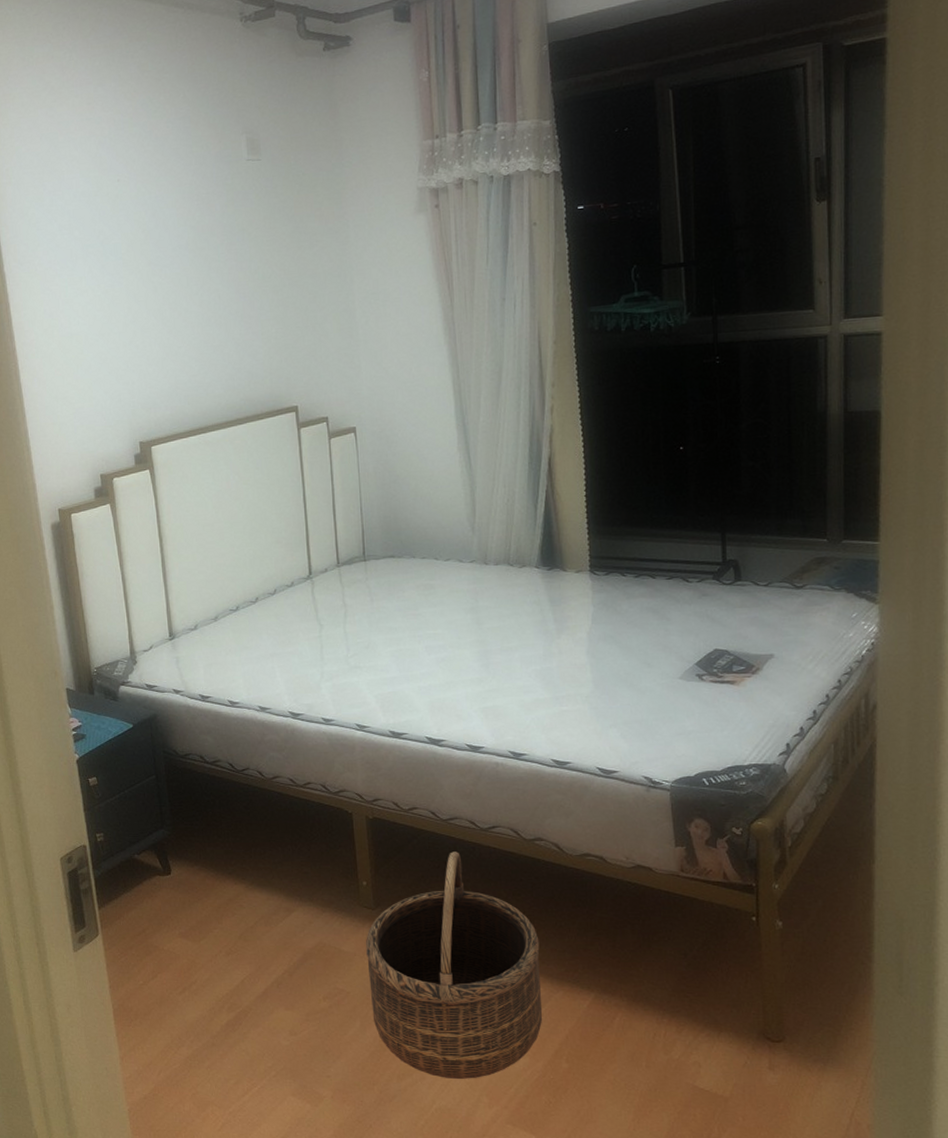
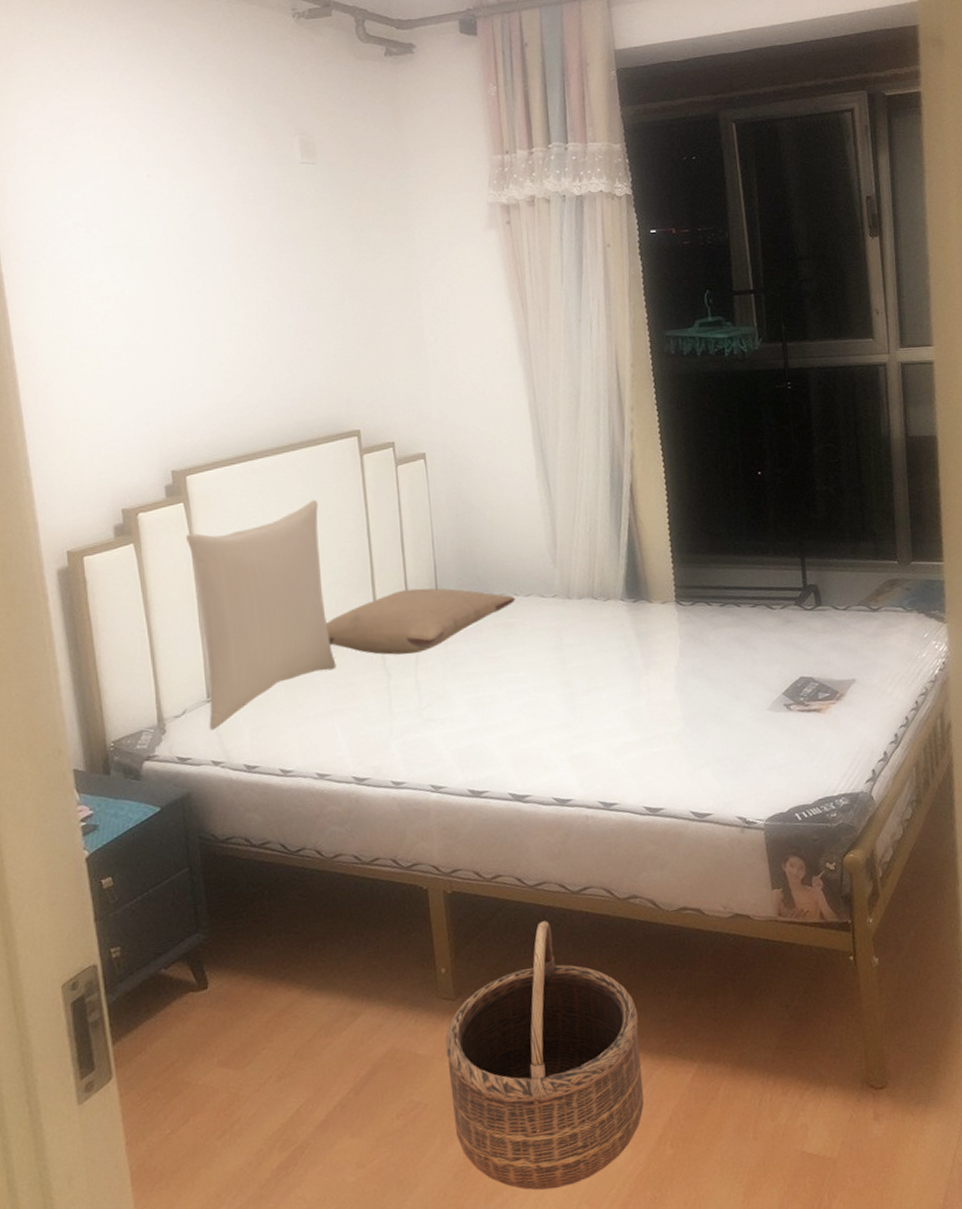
pillow: none [152,468,276,664] -> present [186,499,337,730]
pillow: none [266,550,435,608] -> present [325,588,515,655]

